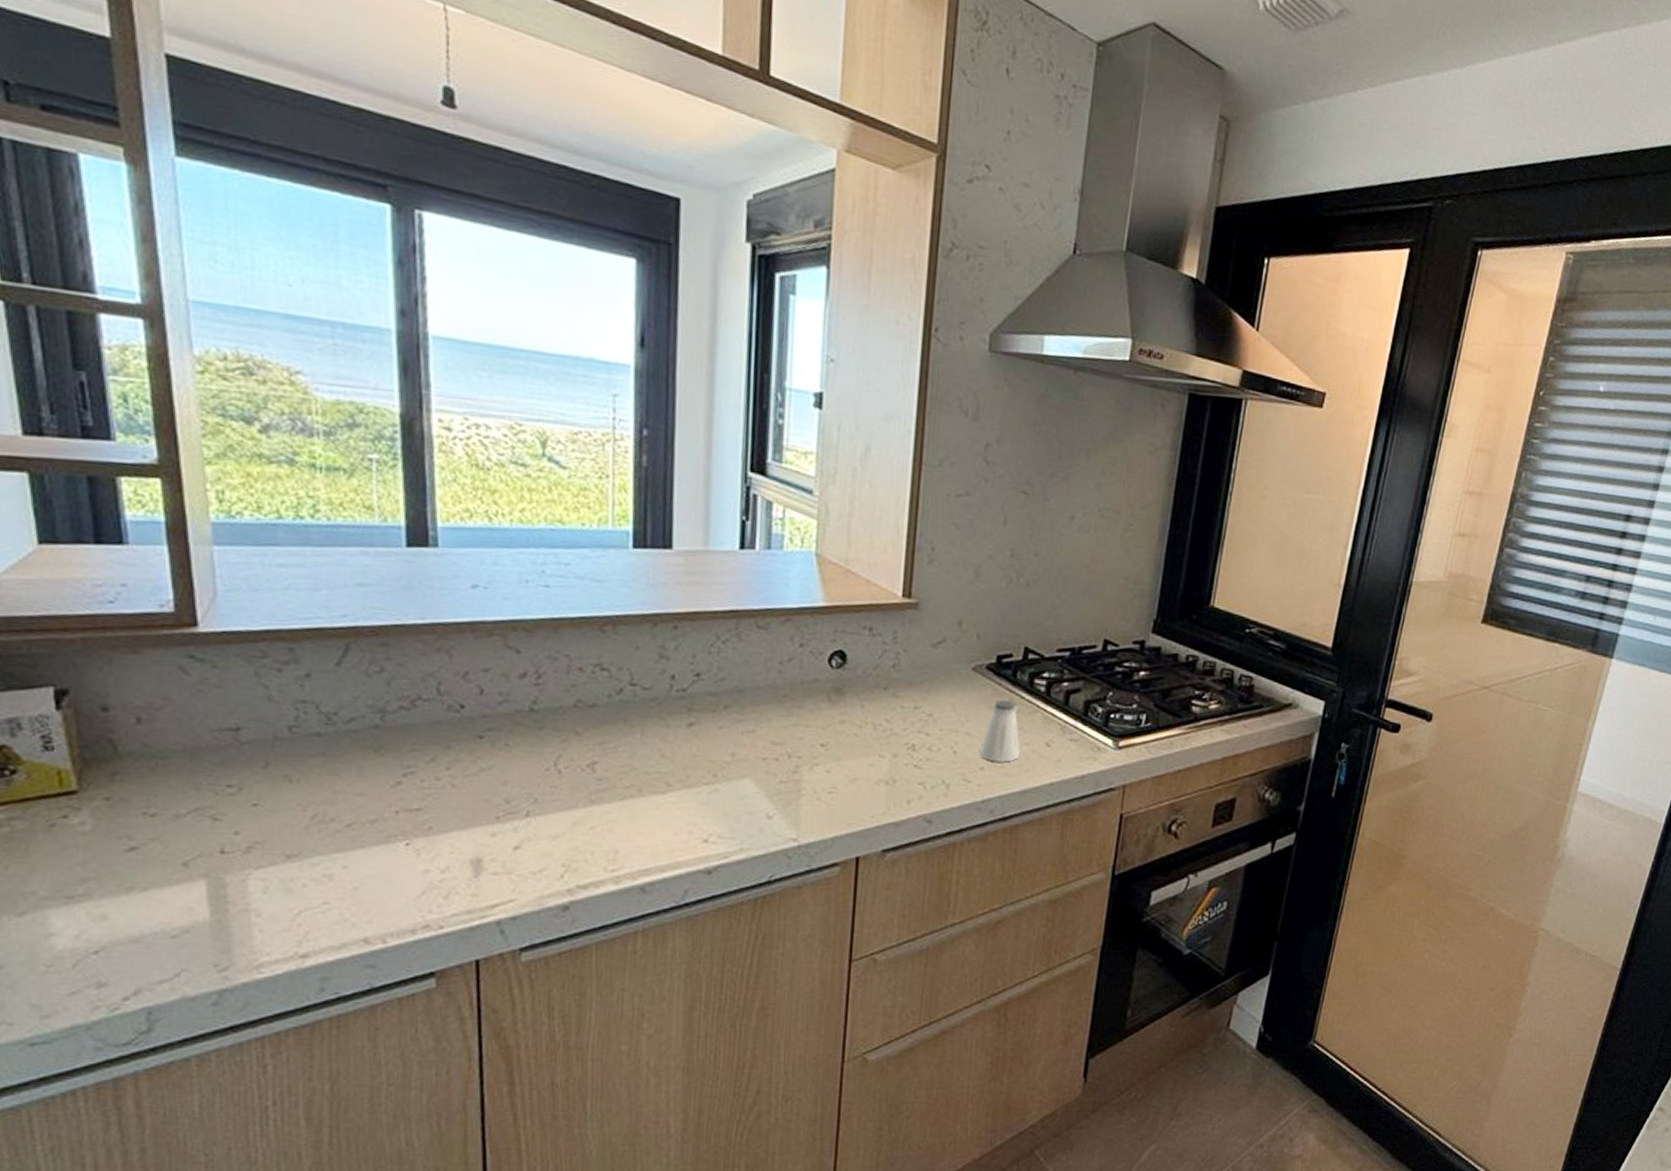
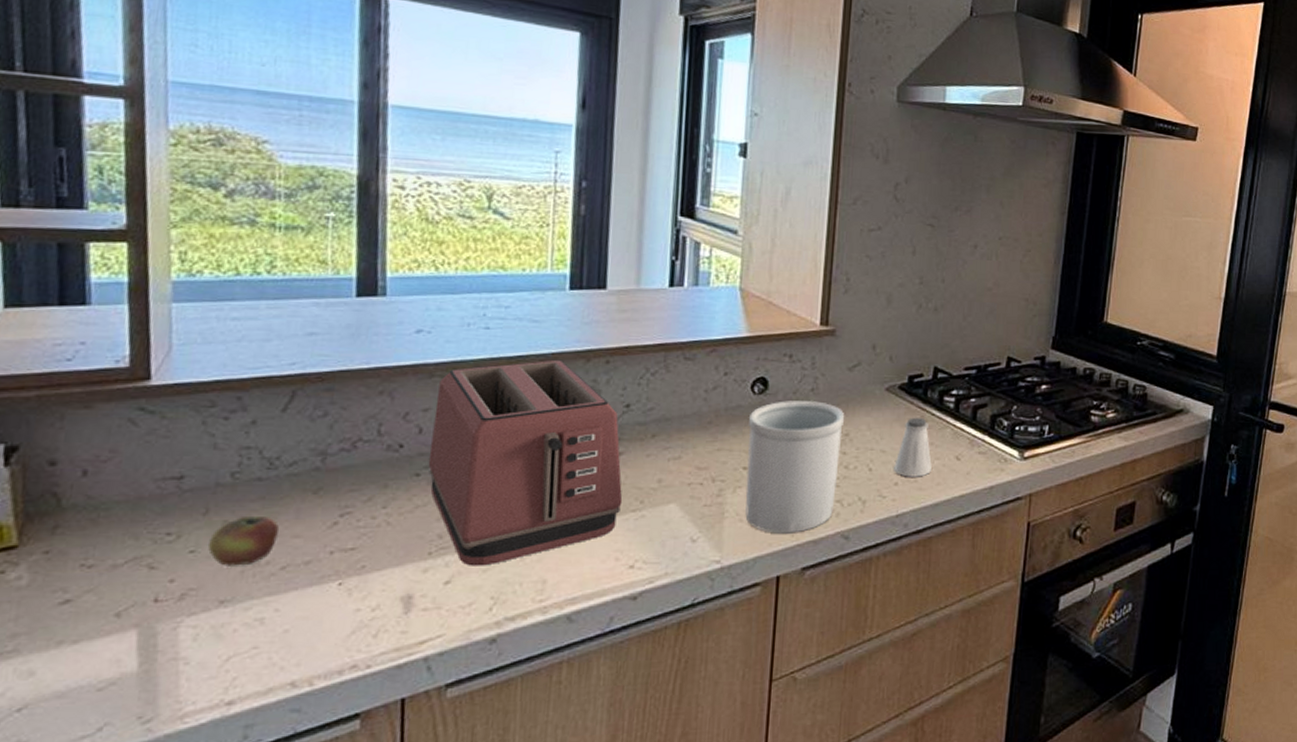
apple: none [271,771,341,822] -> present [208,515,279,566]
toaster: none [491,622,695,833] -> present [428,359,623,566]
utensil holder: none [823,676,929,814] -> present [745,400,845,533]

